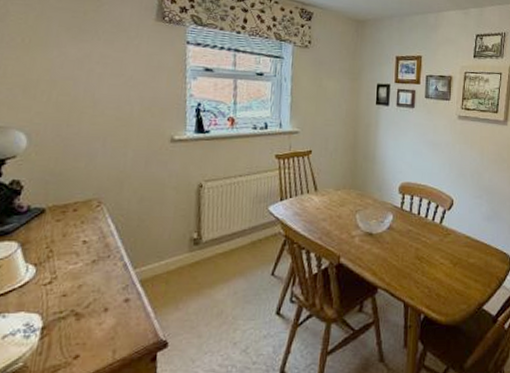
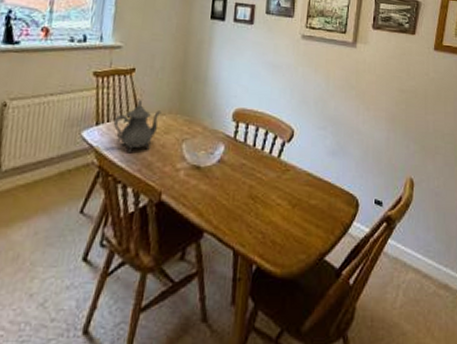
teapot: none [295,177,337,224] -> present [113,99,162,153]

